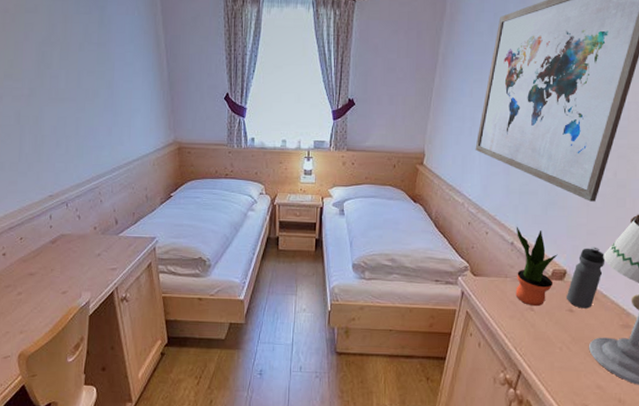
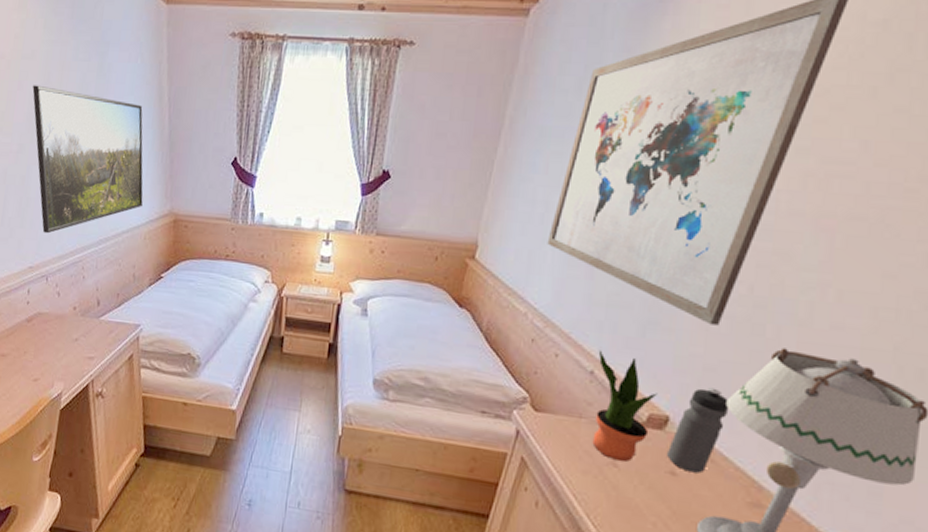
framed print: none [38,36,149,166] -> present [32,85,143,234]

